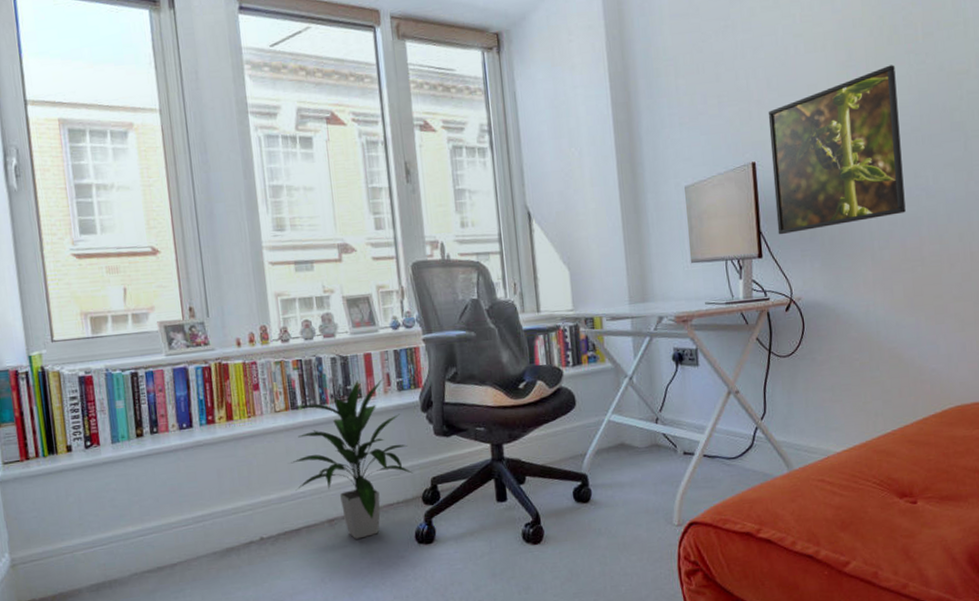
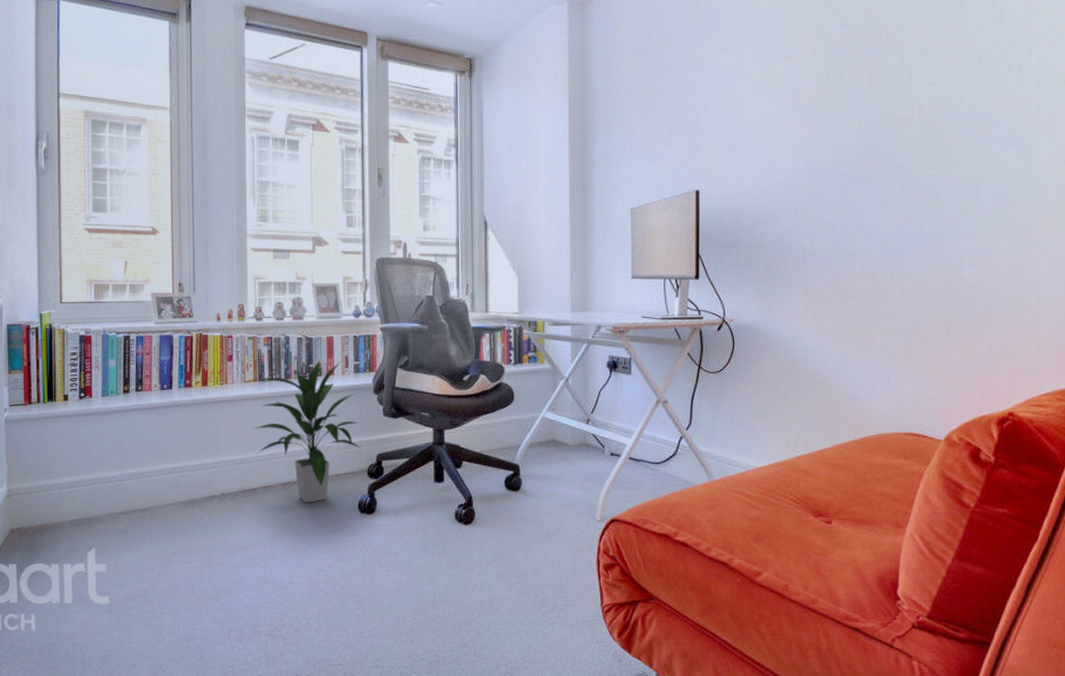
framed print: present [768,65,906,235] -> none [714,109,840,259]

